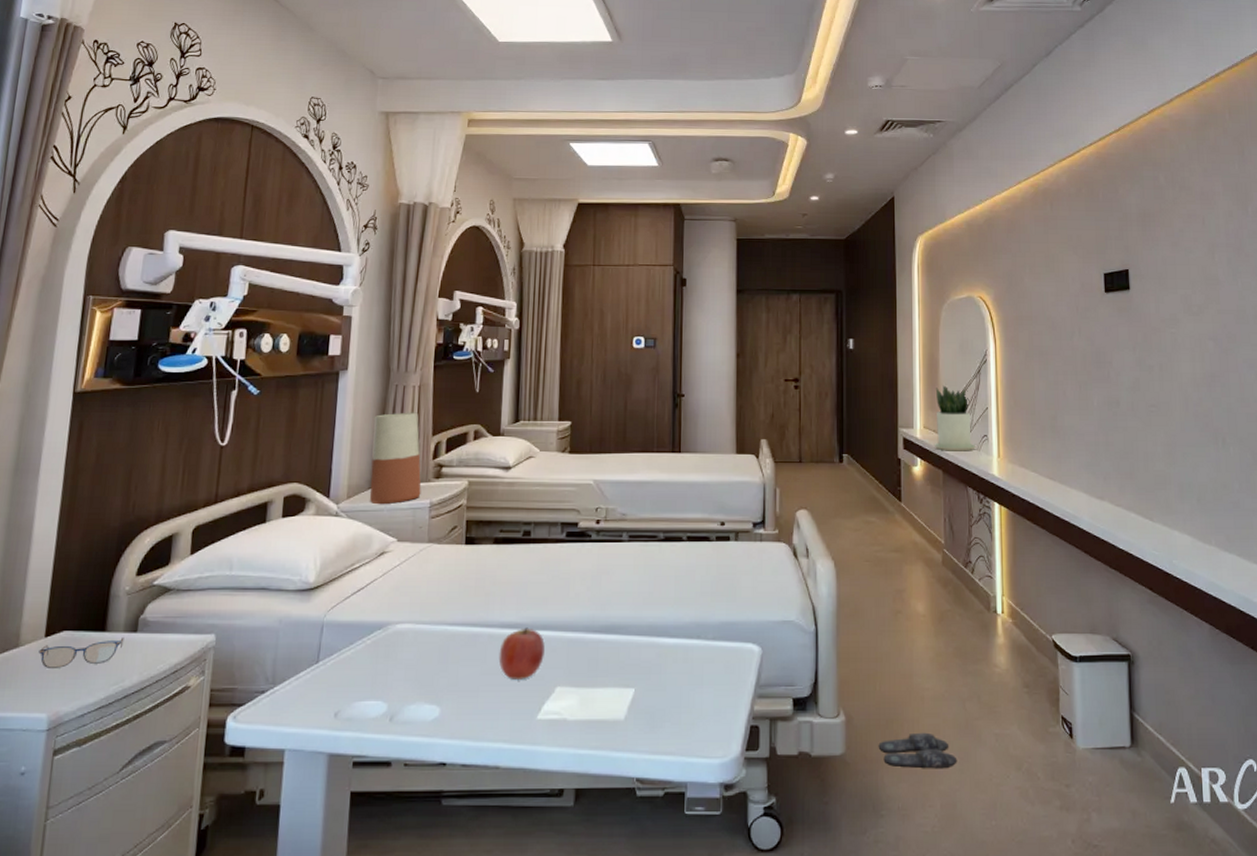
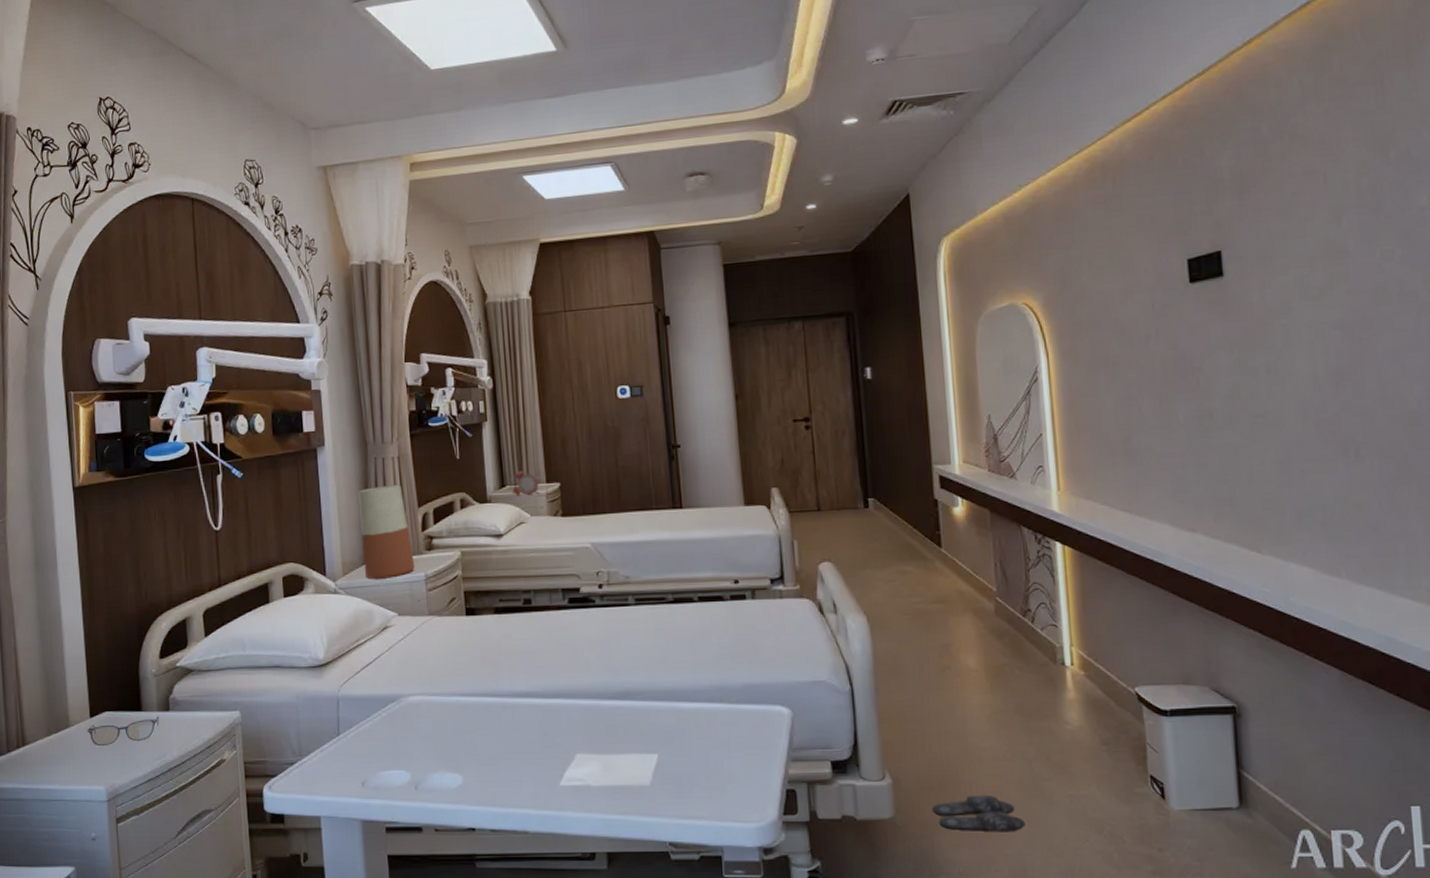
apple: present [498,627,545,679] -> none [513,696,560,747]
alarm clock: none [523,407,554,430] -> present [509,470,541,495]
planter: present [934,385,978,451] -> none [975,412,1032,488]

